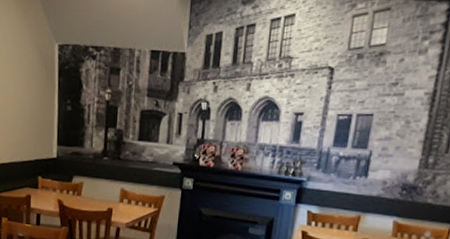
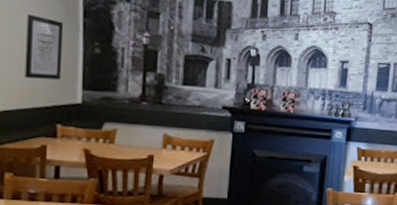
wall art: none [15,76,44,136] -> present [25,13,64,80]

